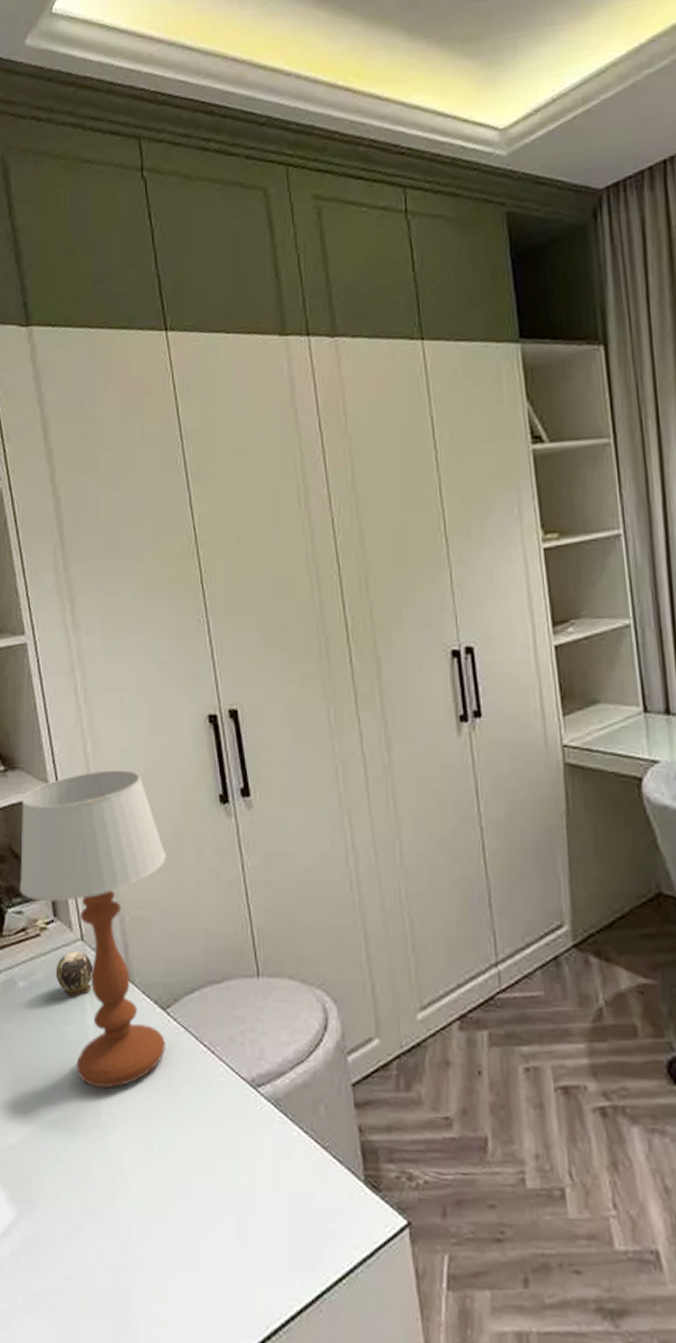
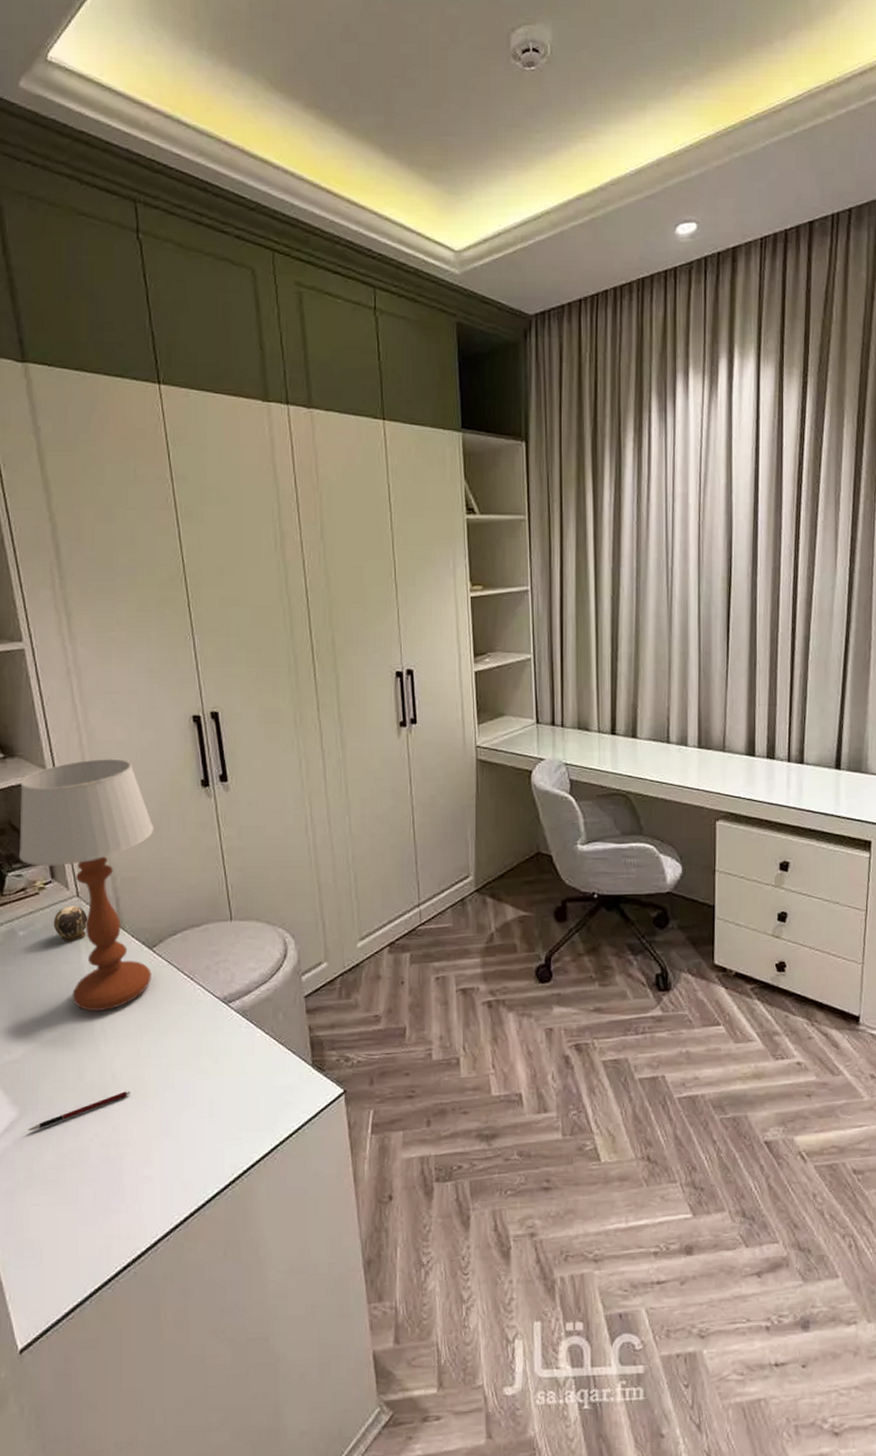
pen: none [27,1197,142,1240] -> present [28,1091,130,1131]

